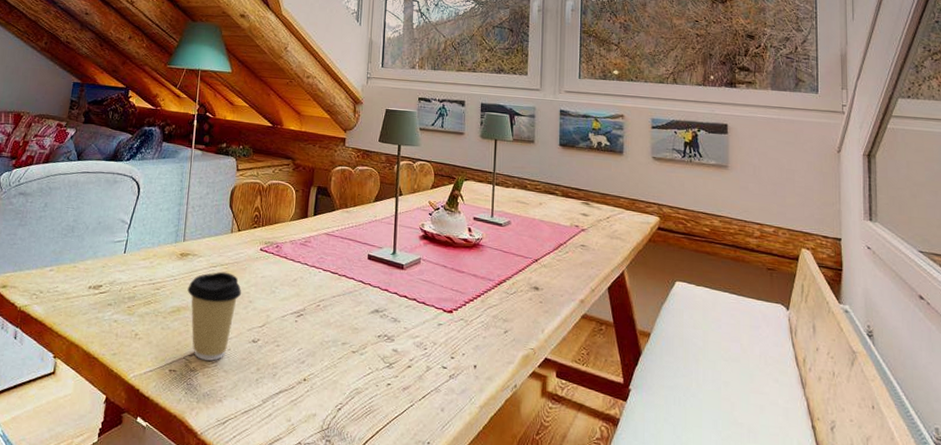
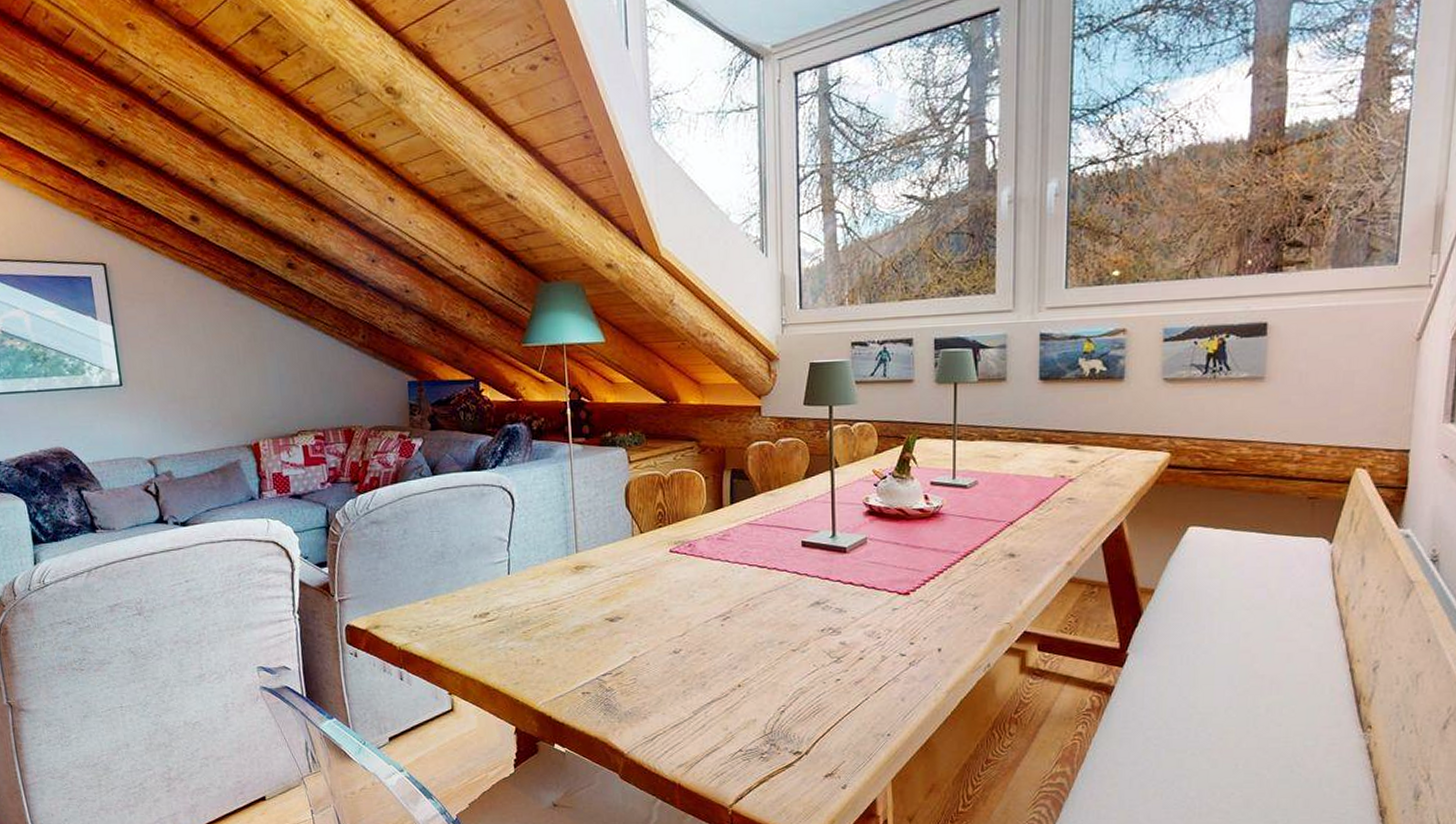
coffee cup: present [187,271,242,361] -> none [589,581,654,678]

